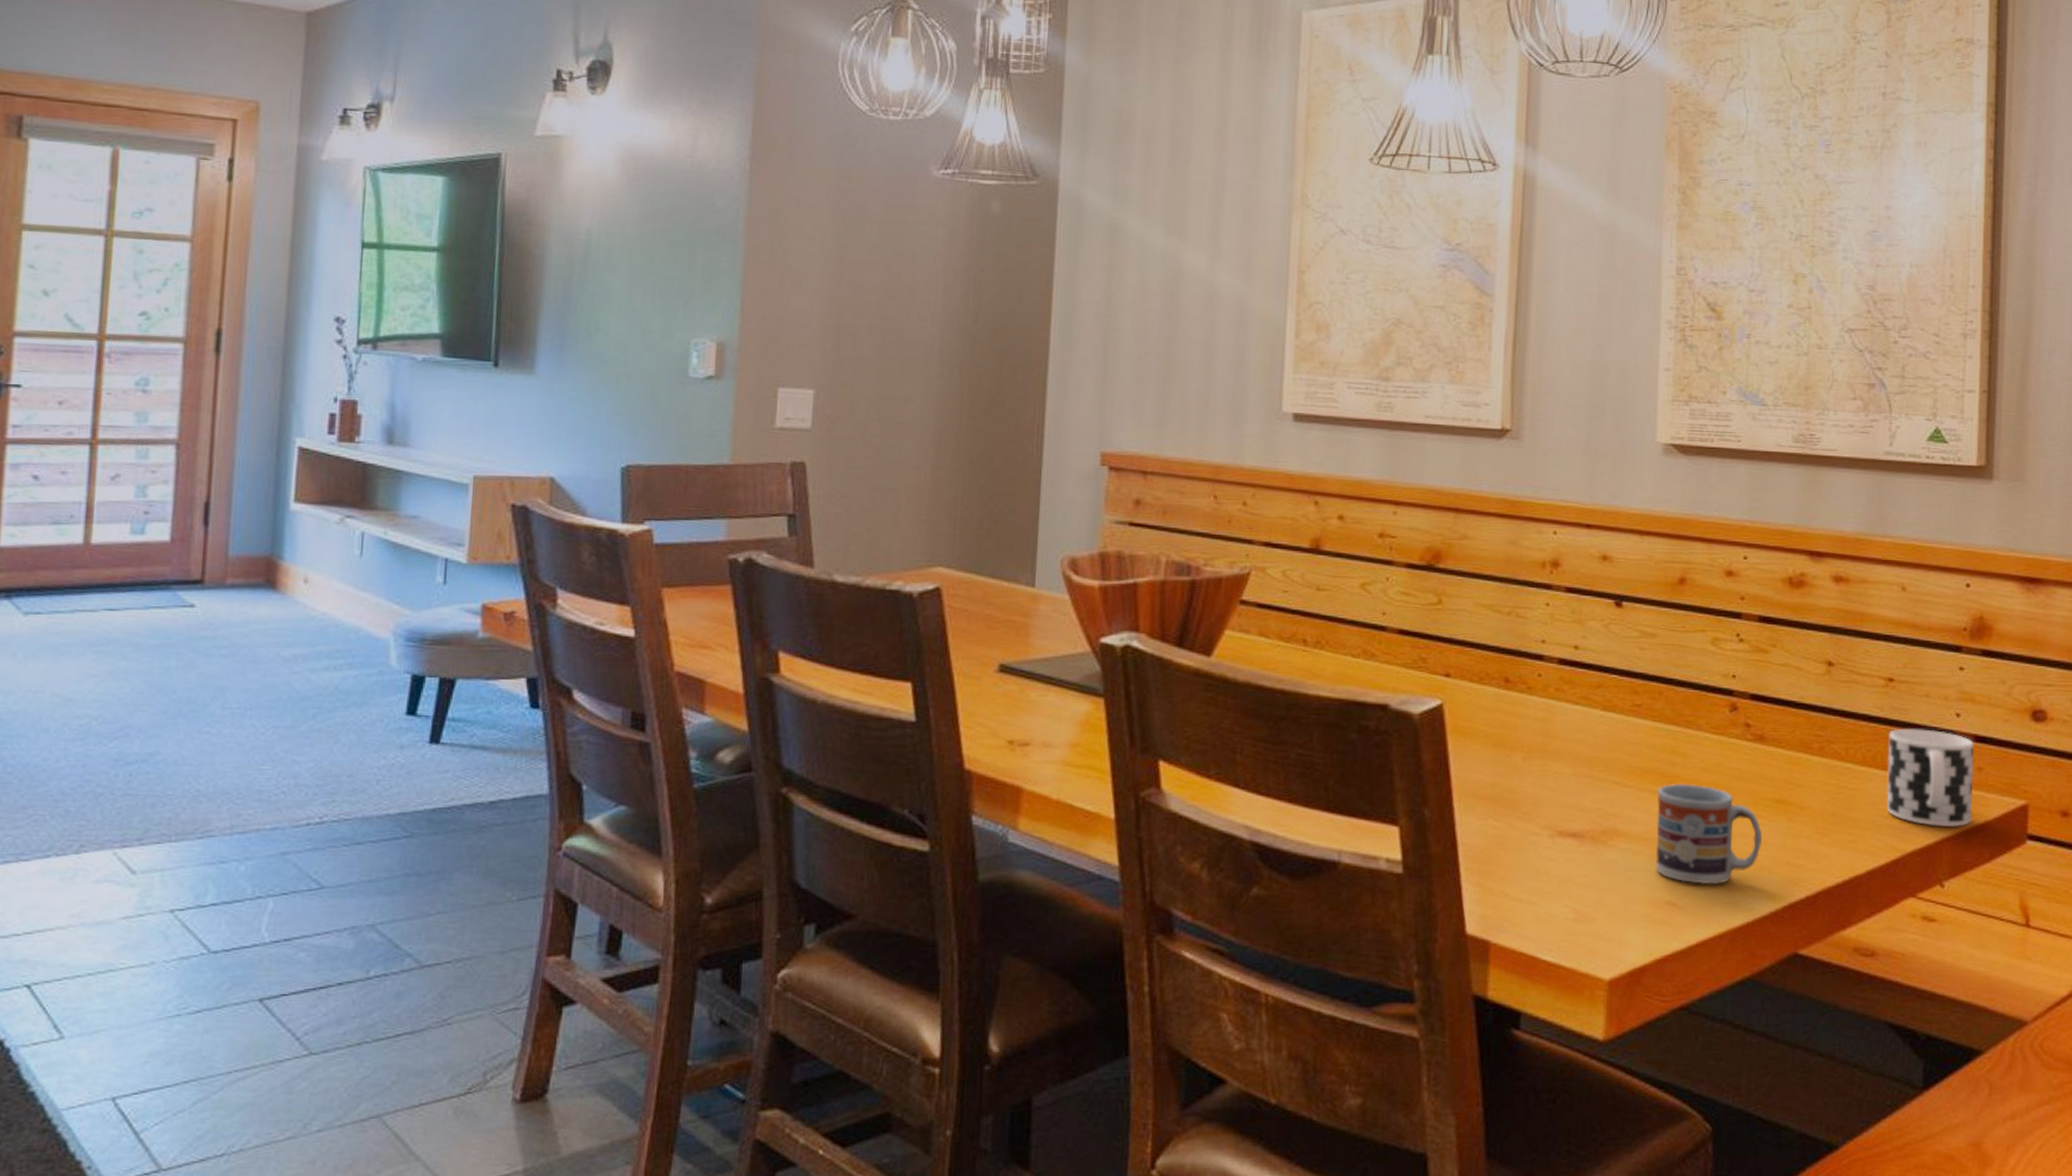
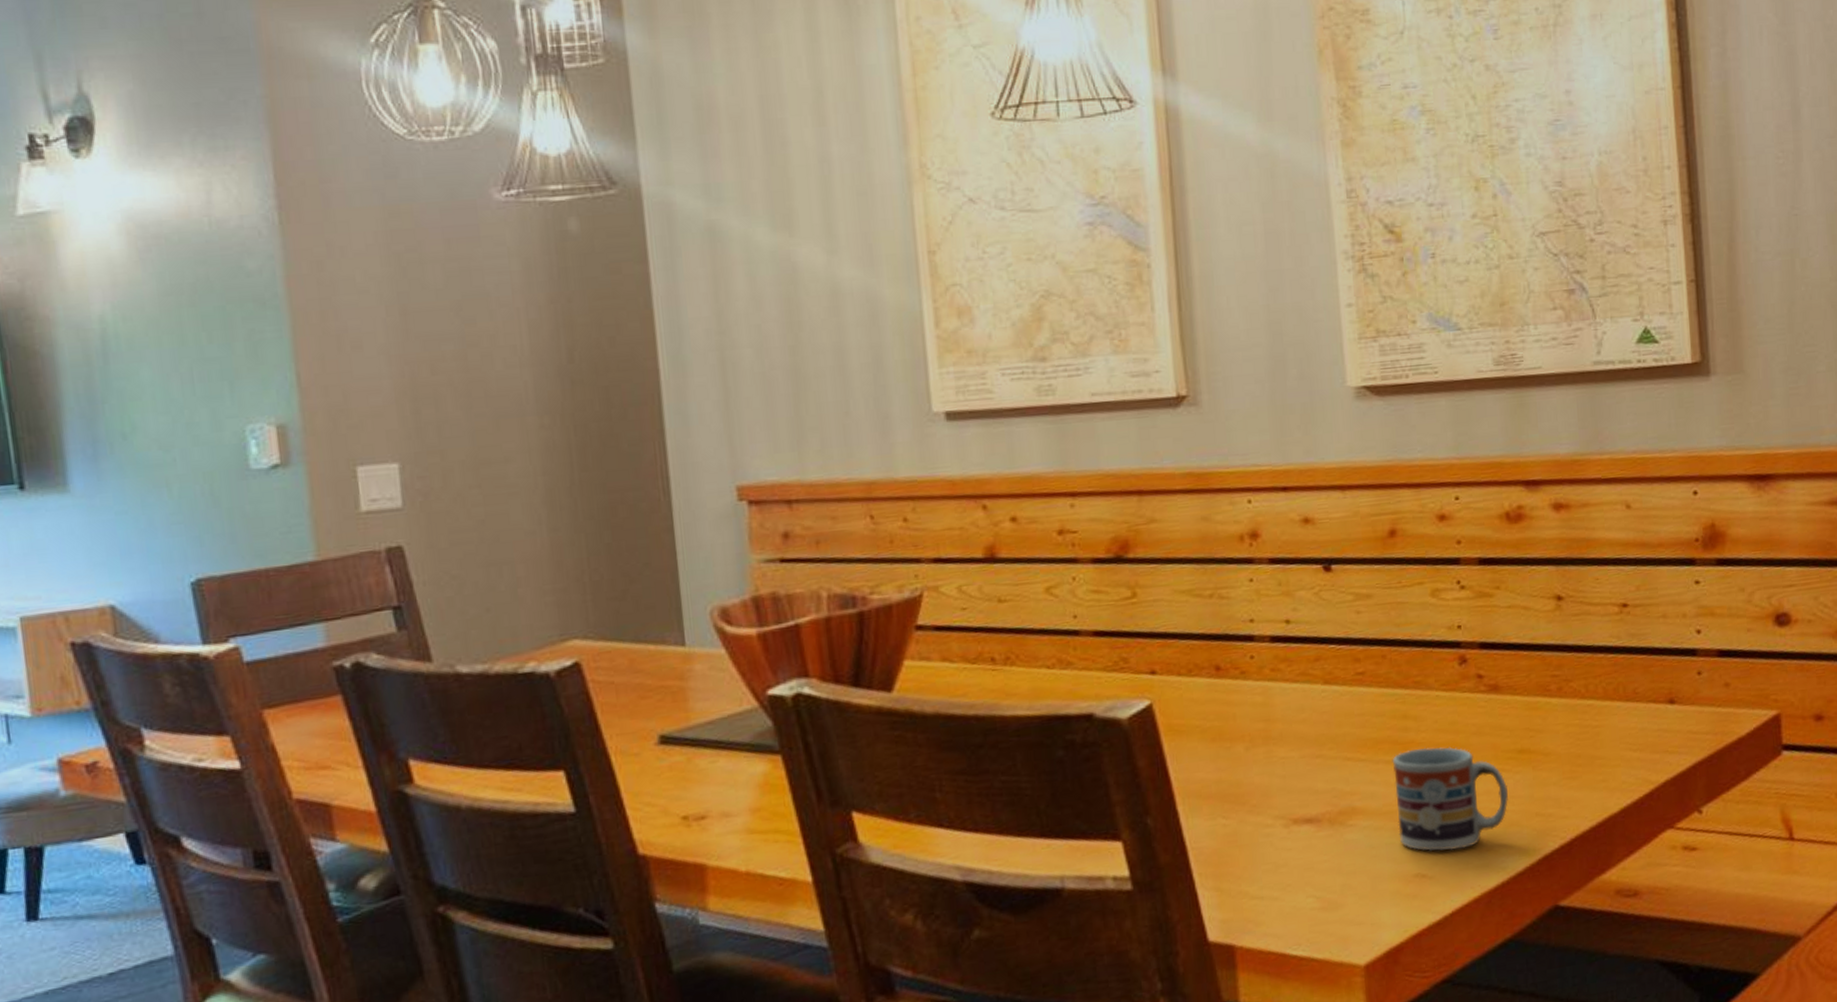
cup: present [1886,728,1975,828] -> none [1629,651,1723,752]

